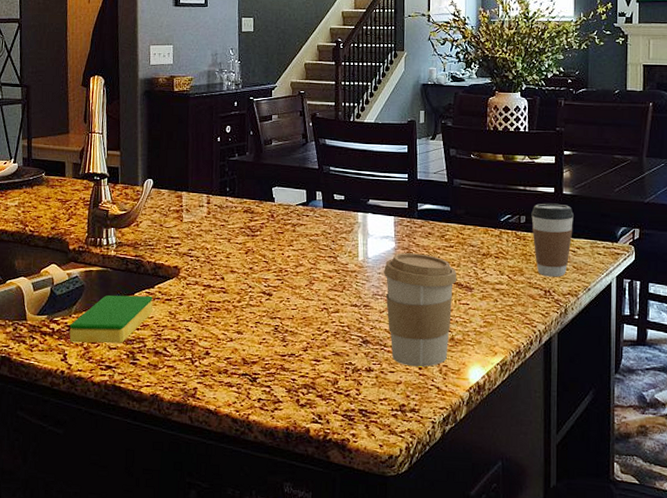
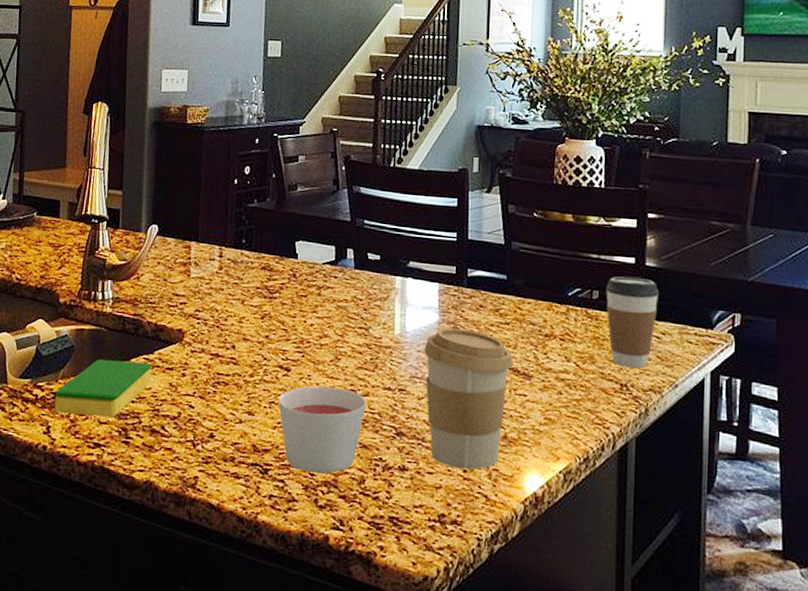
candle: none [263,306,337,379] -> present [278,386,366,474]

